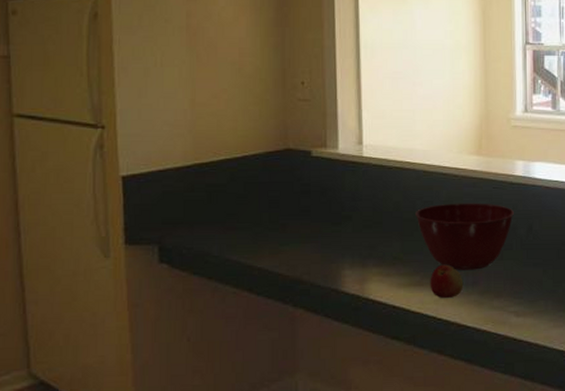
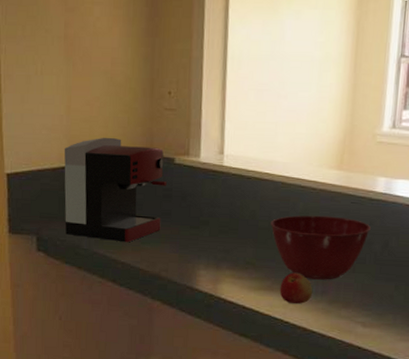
coffee maker: none [188,131,304,246] -> present [64,137,167,243]

